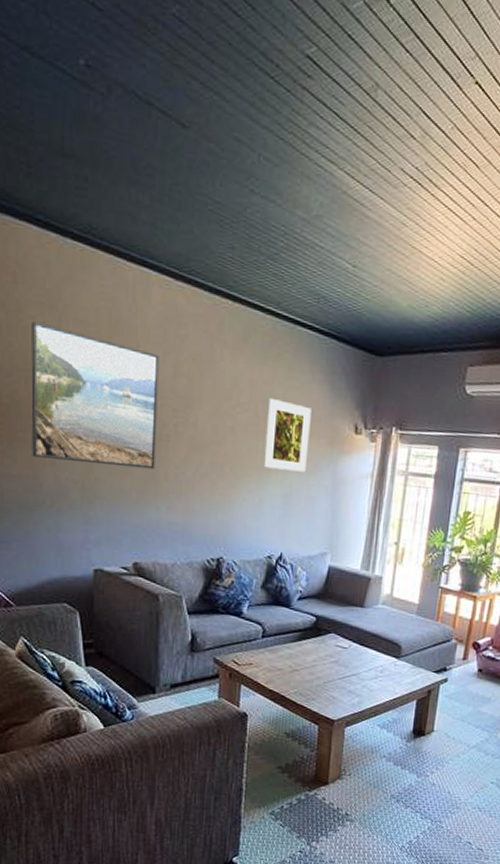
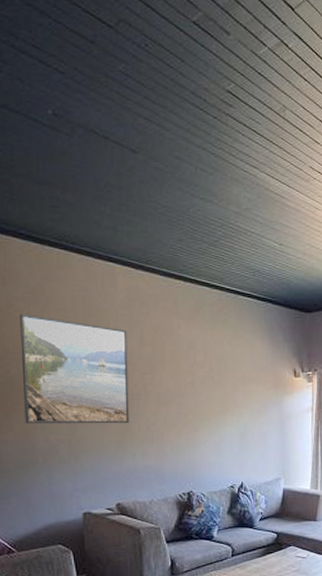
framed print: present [263,397,312,472] -> none [219,354,257,413]

